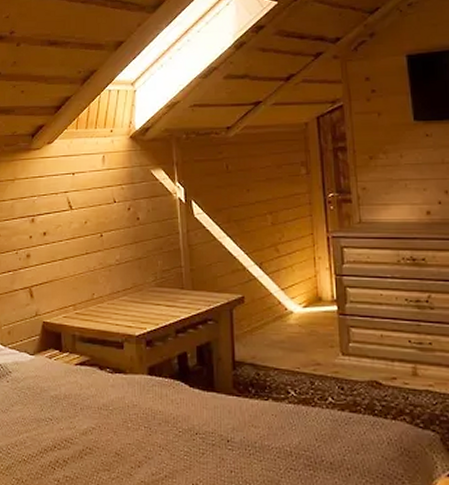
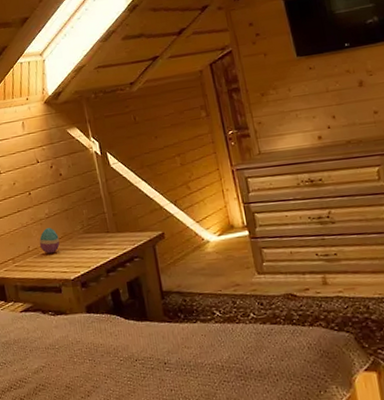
decorative egg: none [105,276,128,305] -> present [39,228,60,254]

